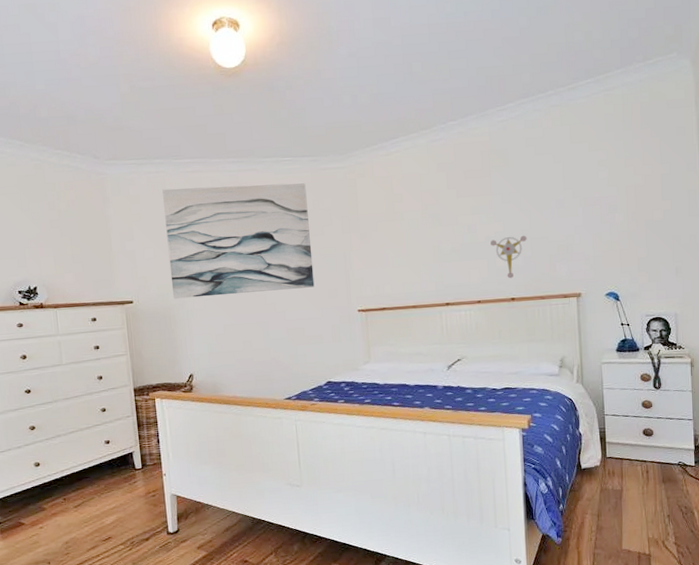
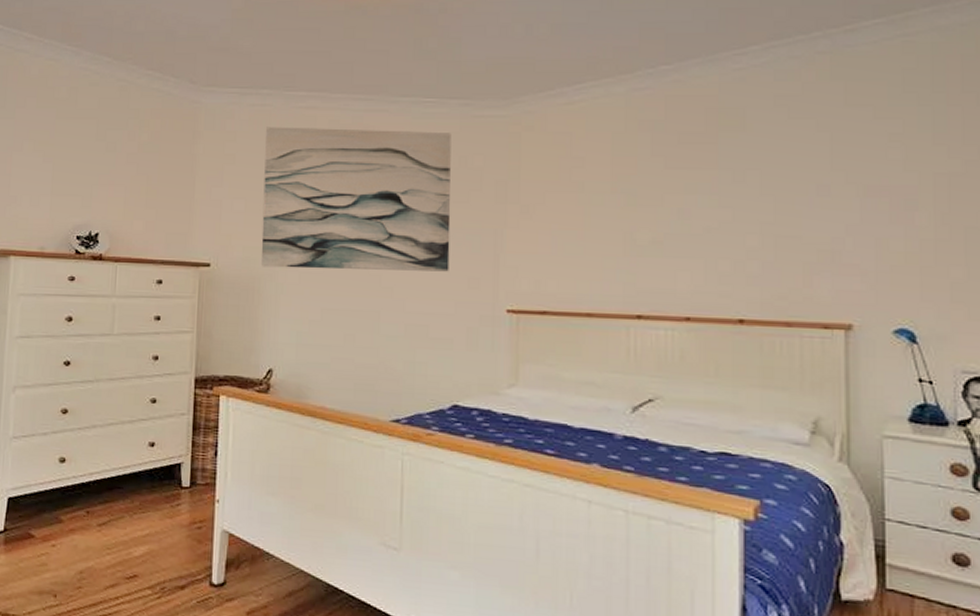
wall ornament: present [490,235,527,279] -> none [711,229,769,291]

